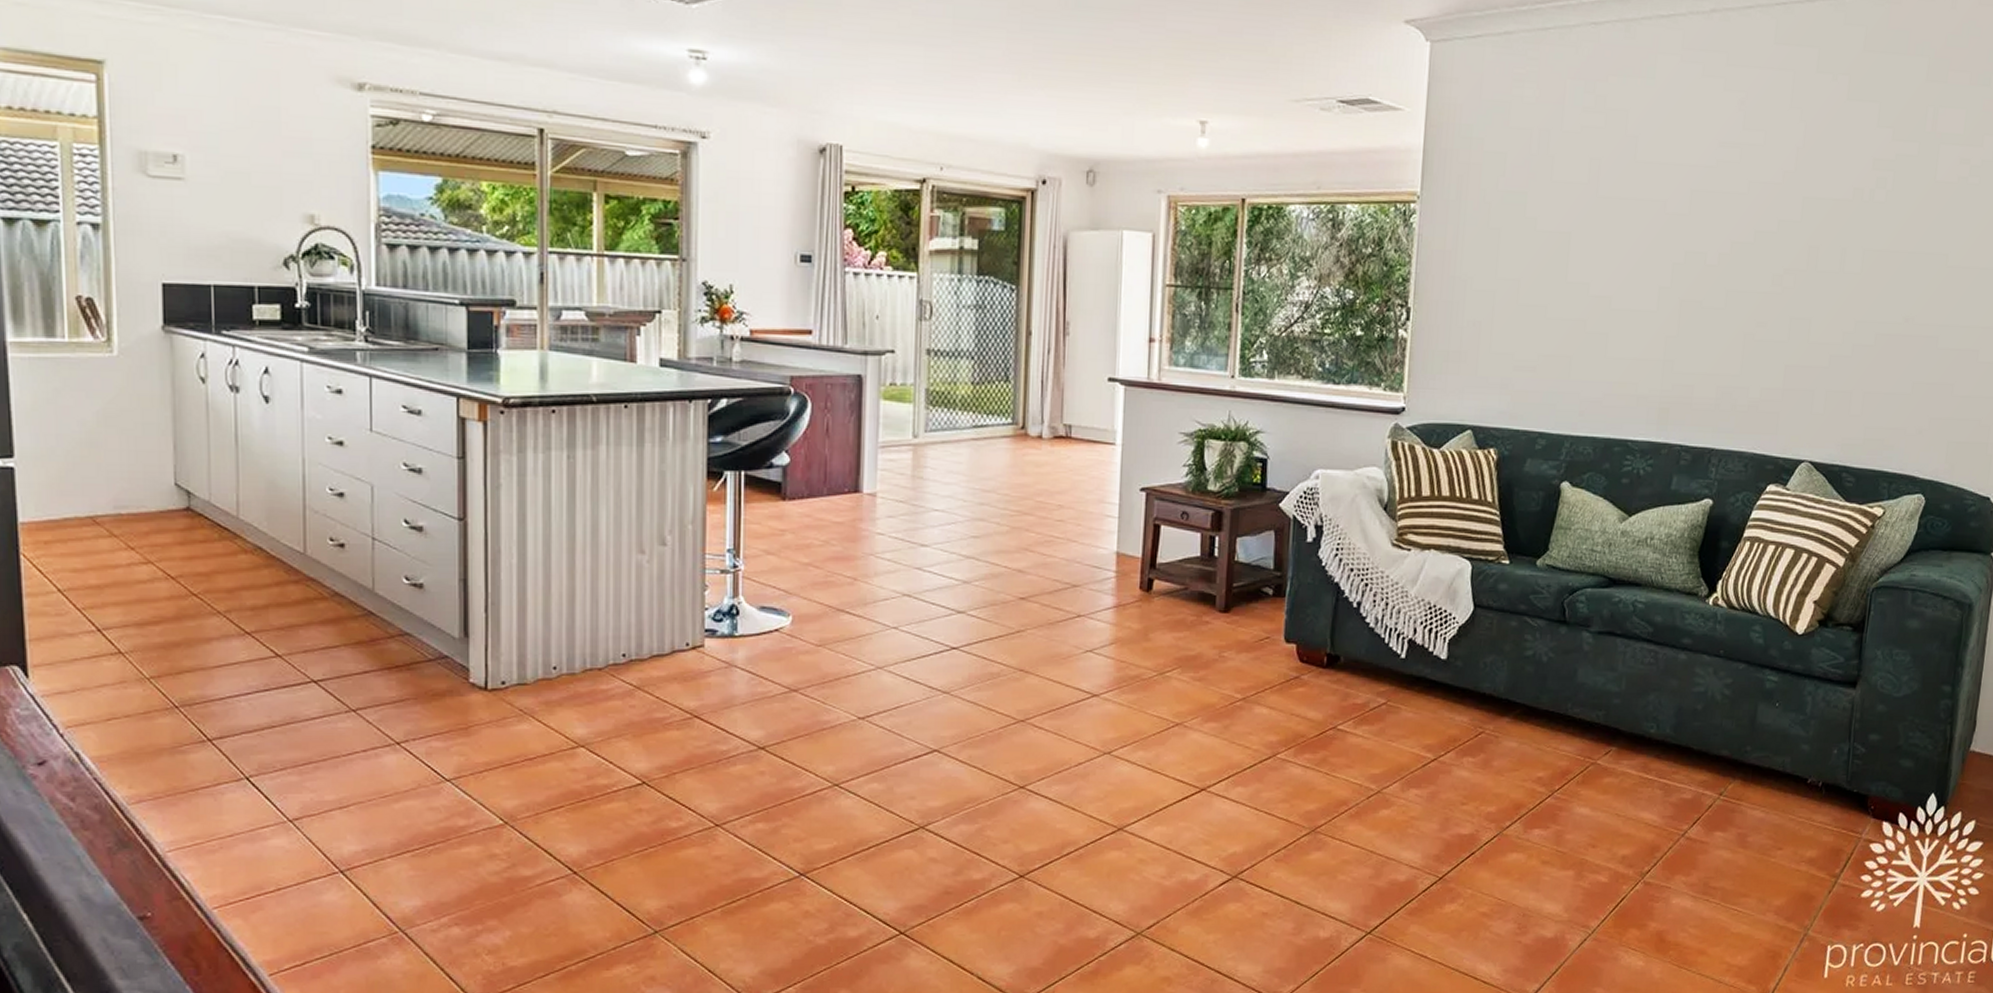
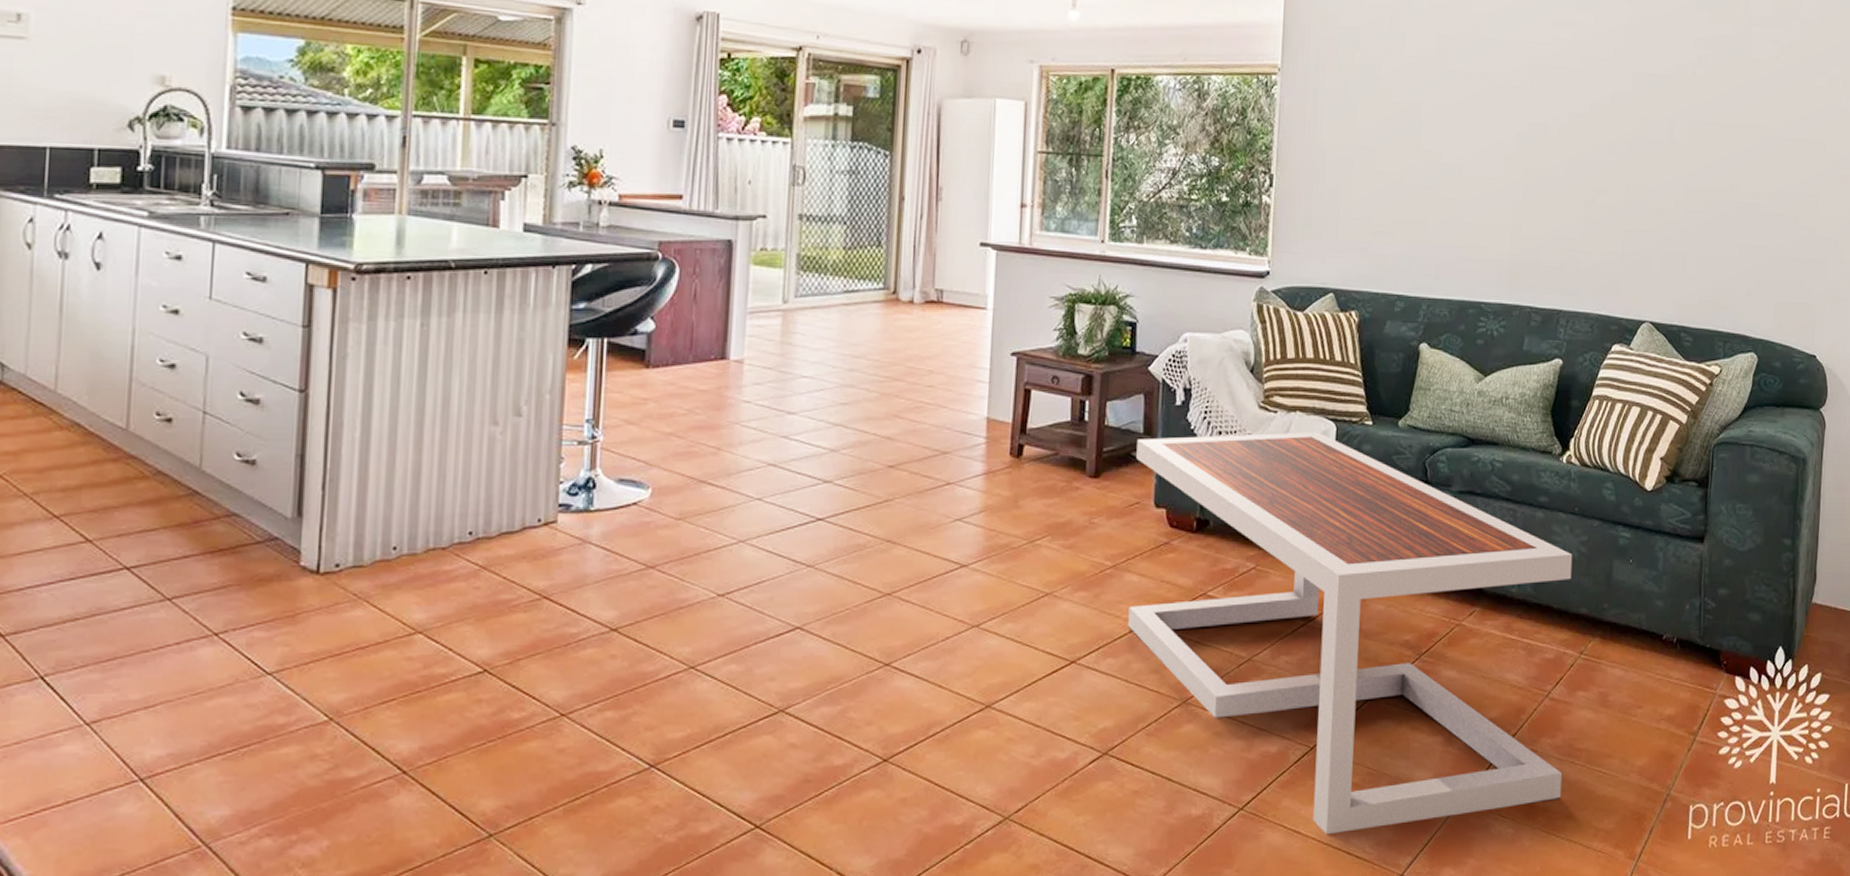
coffee table: none [1257,570,1716,961] -> present [1128,432,1573,835]

